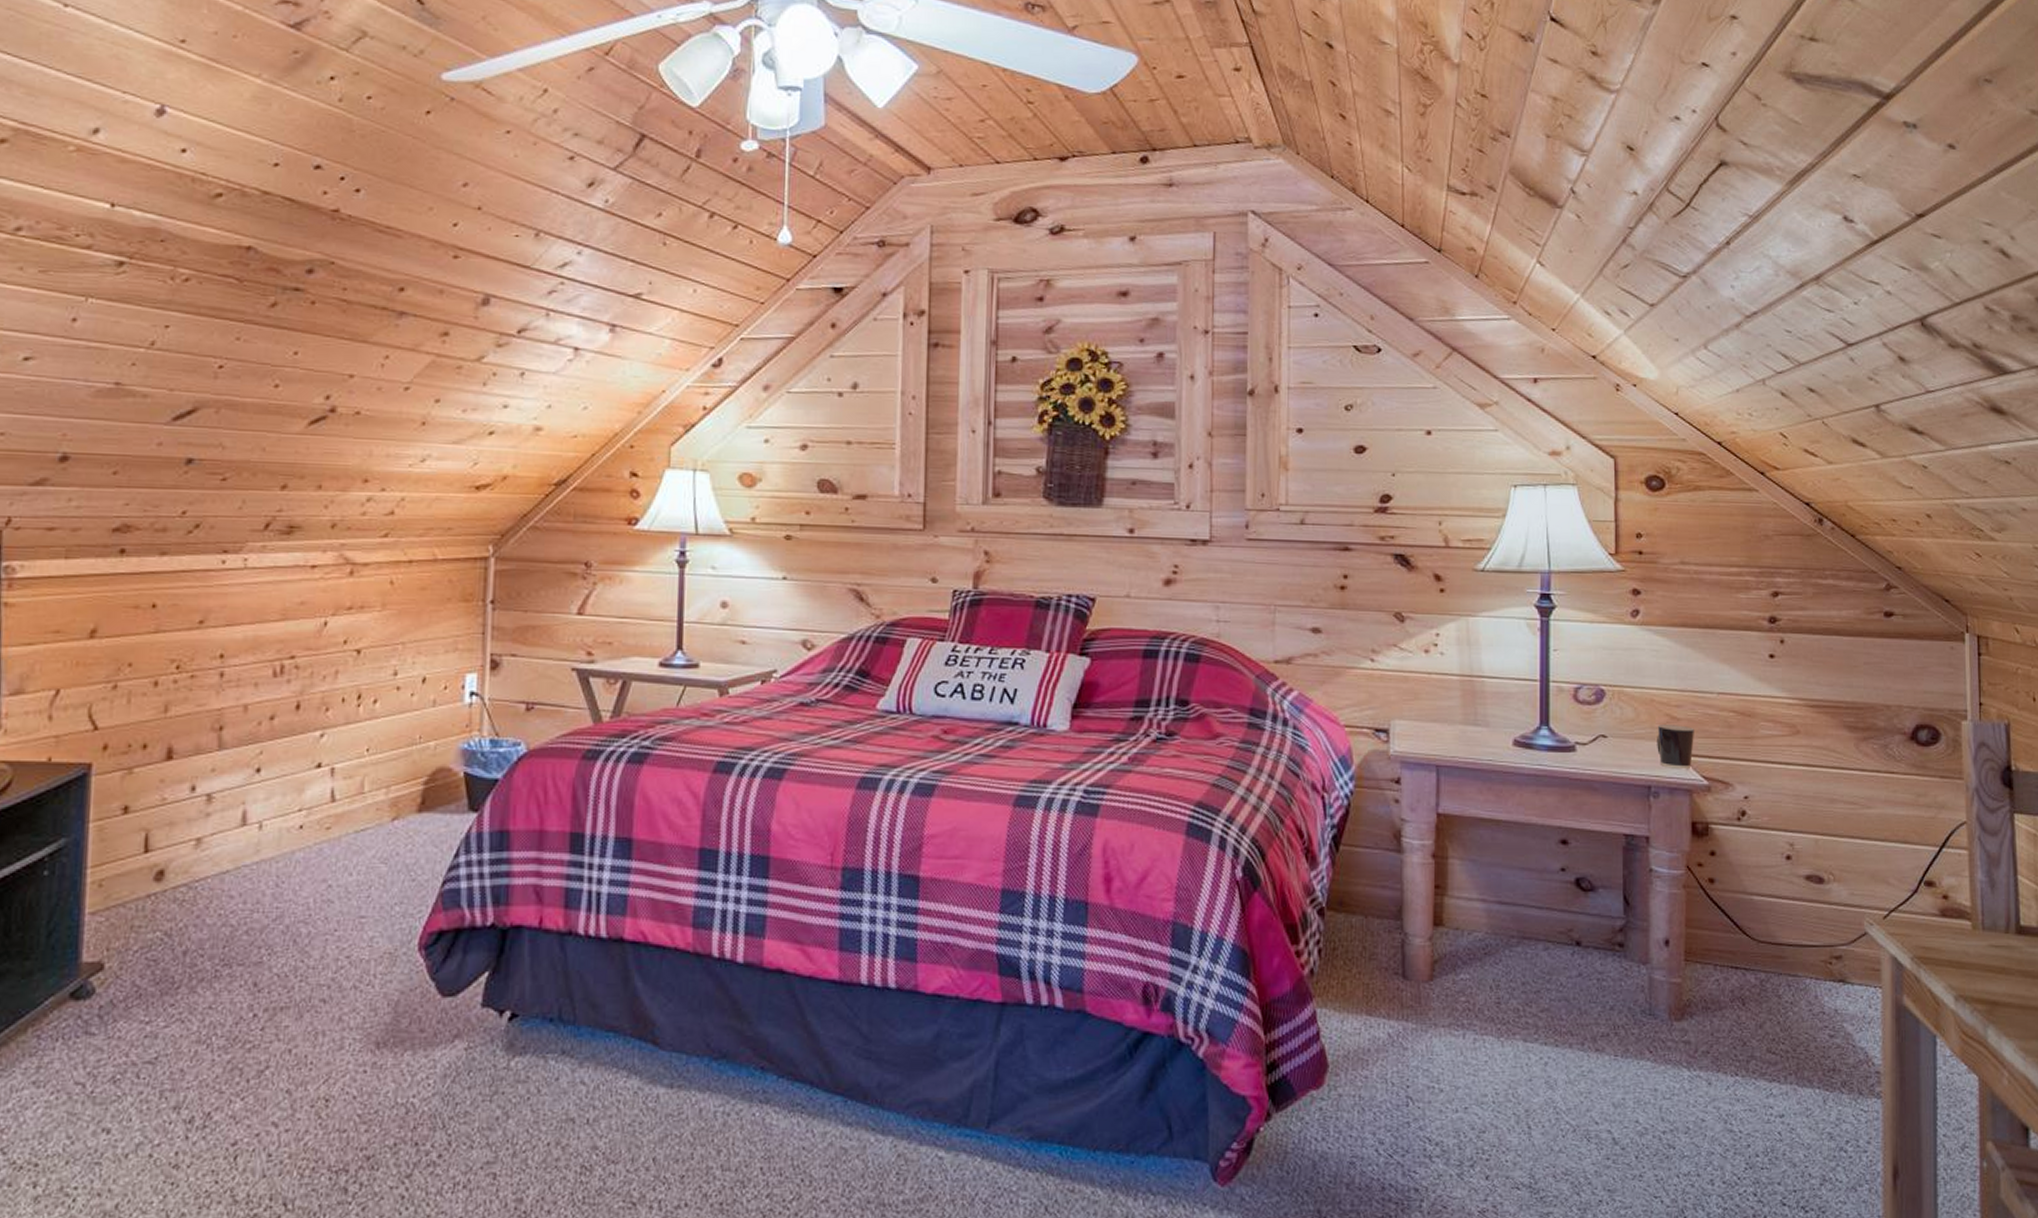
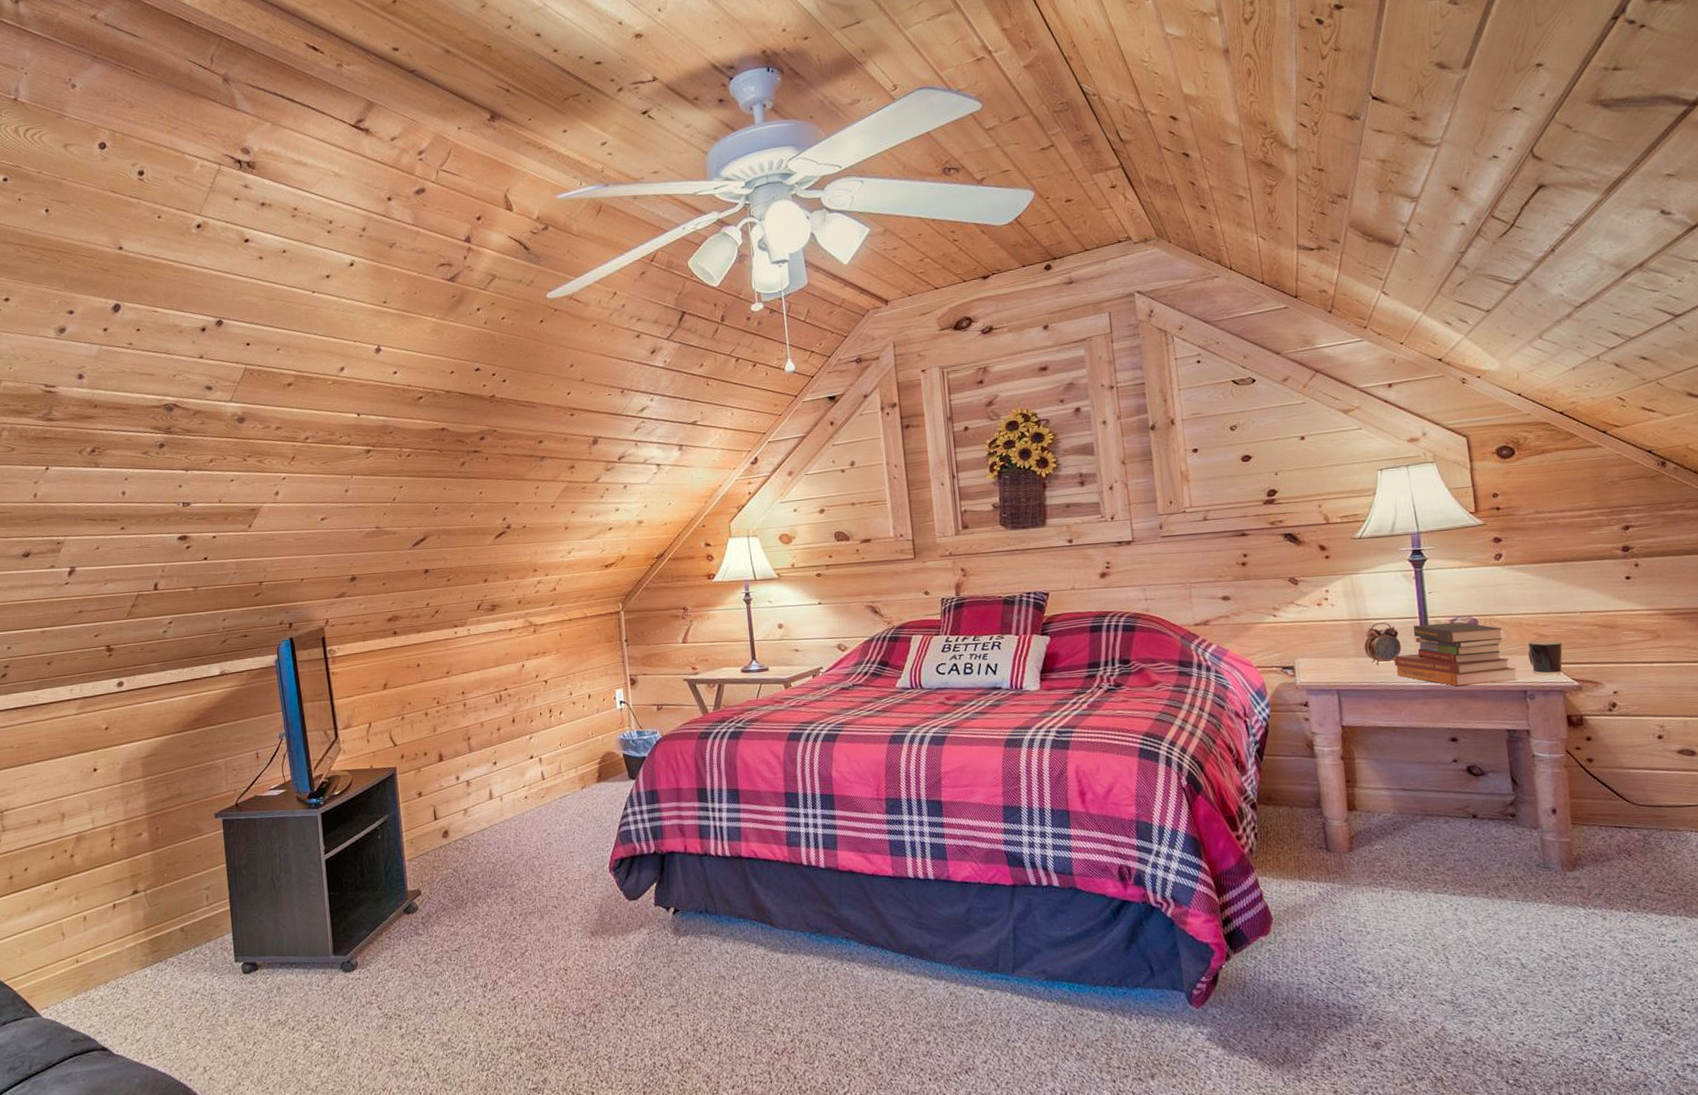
alarm clock: none [1473,682,1516,737] -> present [1364,622,1402,665]
books: none [1506,690,1642,774] -> present [1394,622,1518,687]

